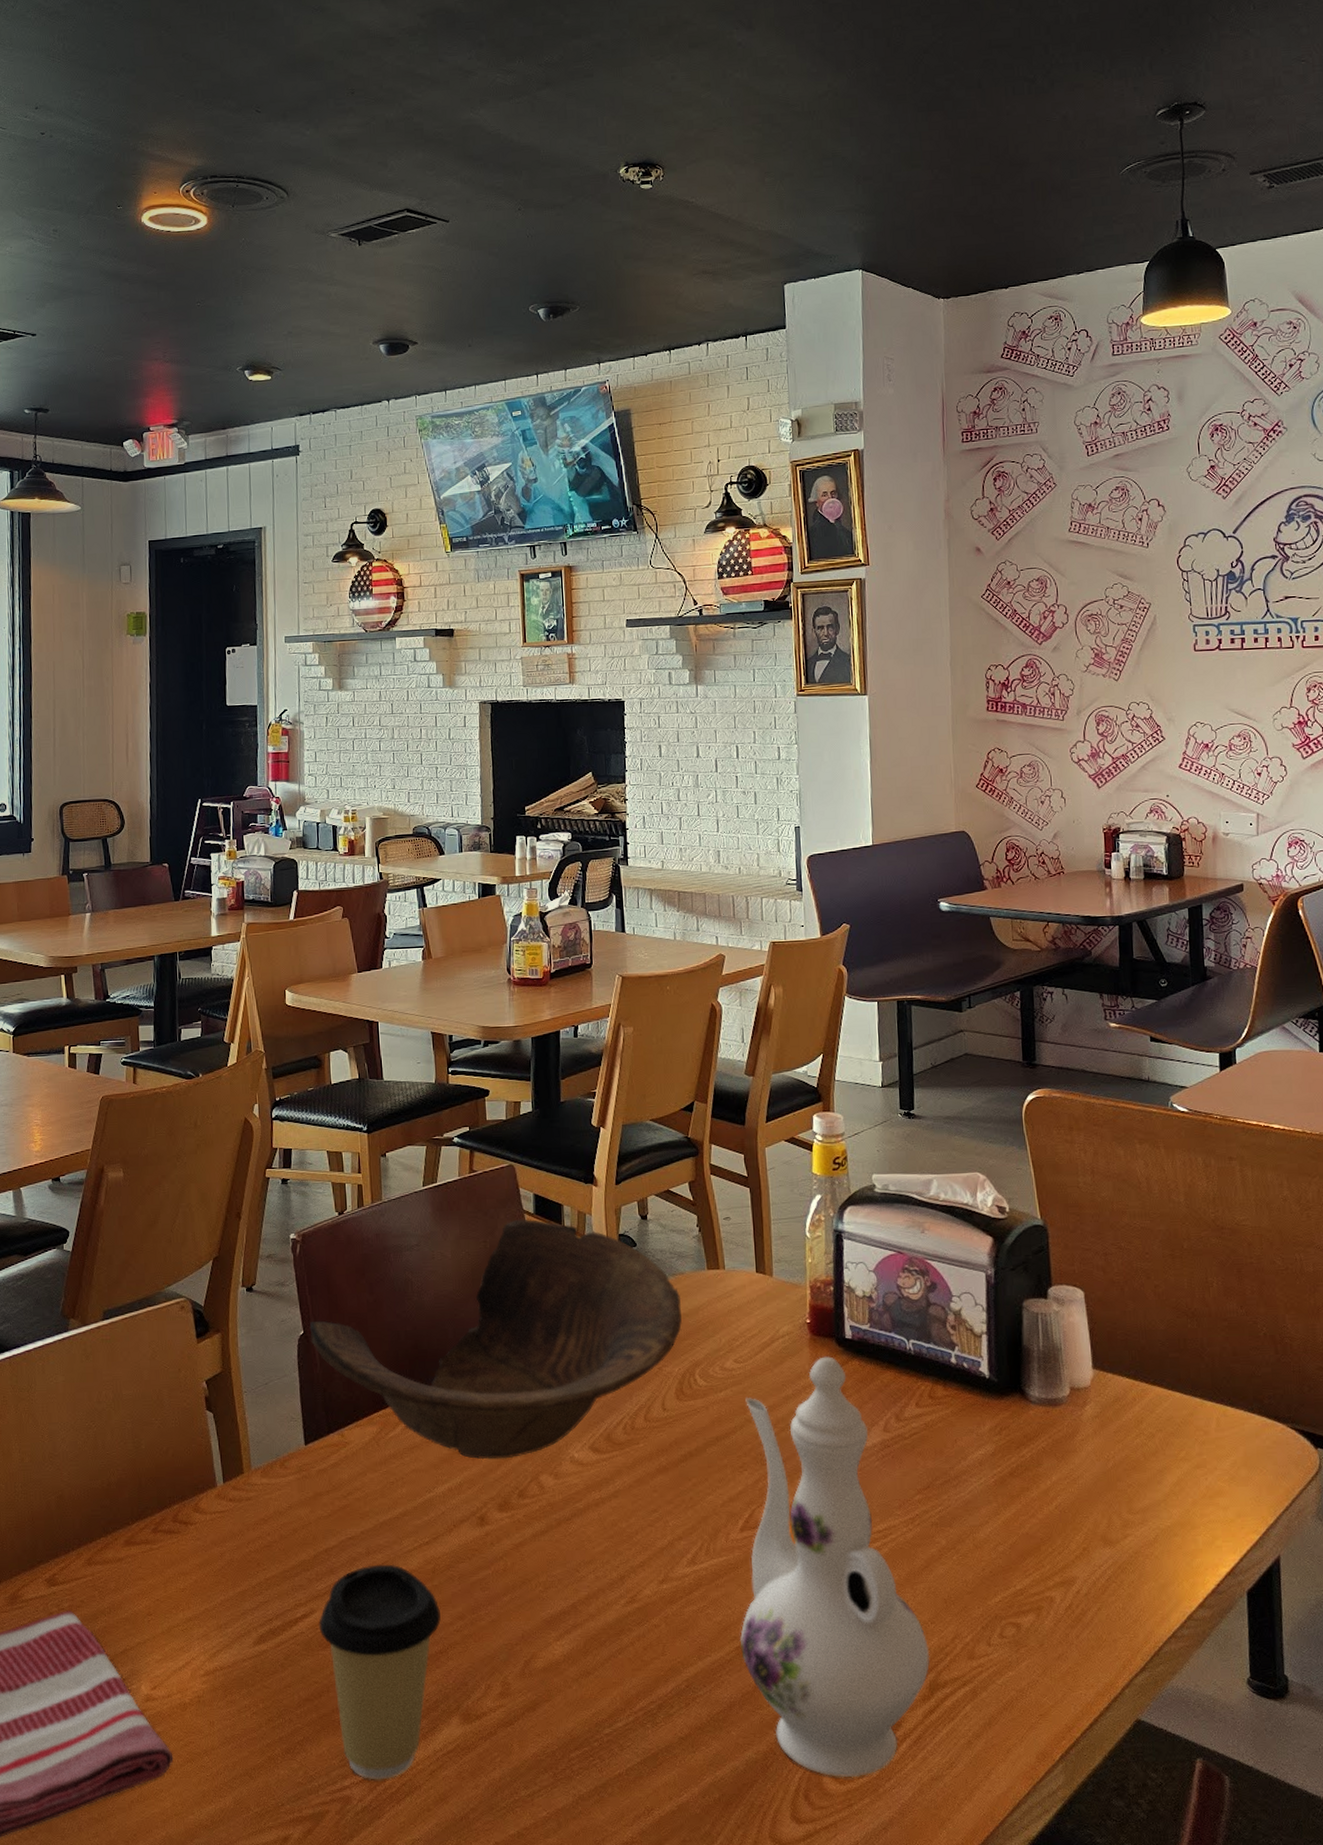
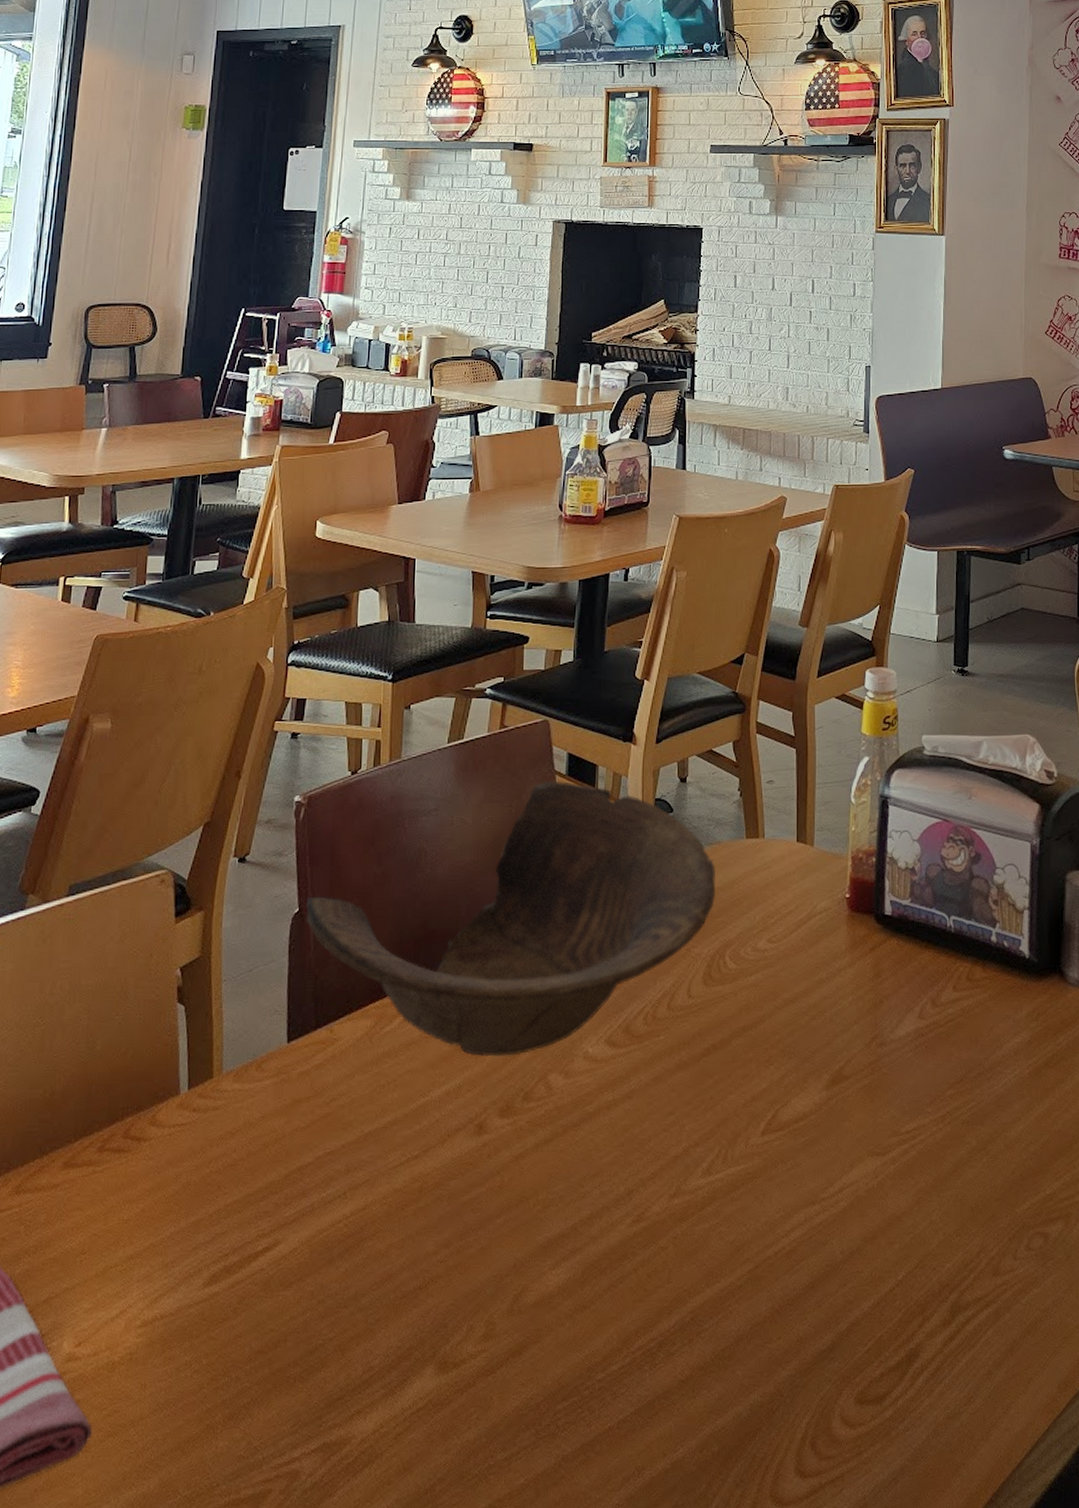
coffee cup: present [319,1564,441,1780] -> none [282,1183,424,1449]
ewer: present [739,1356,930,1778] -> none [752,935,954,1421]

